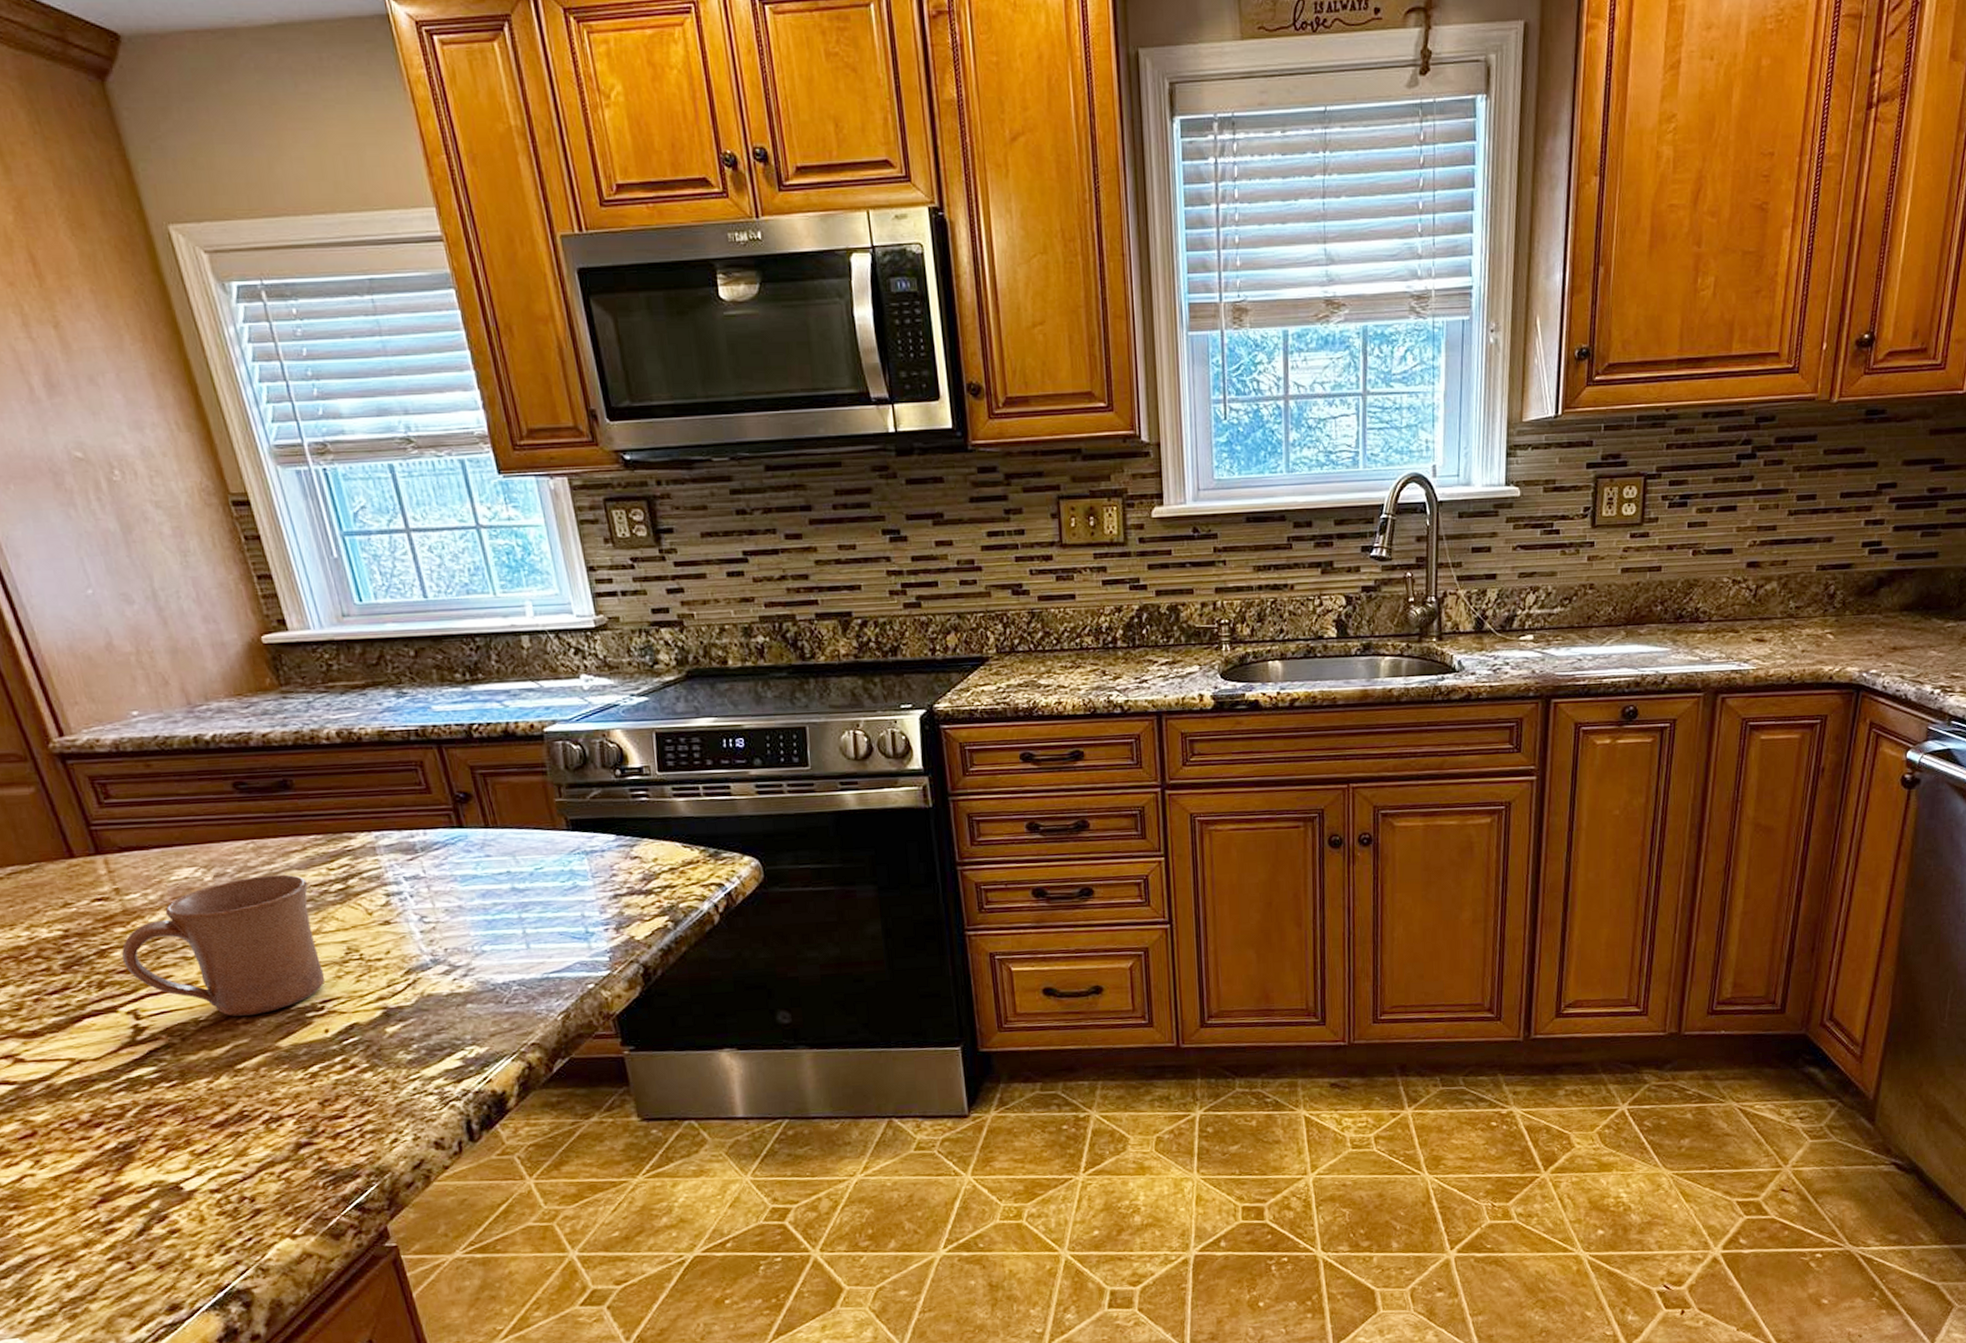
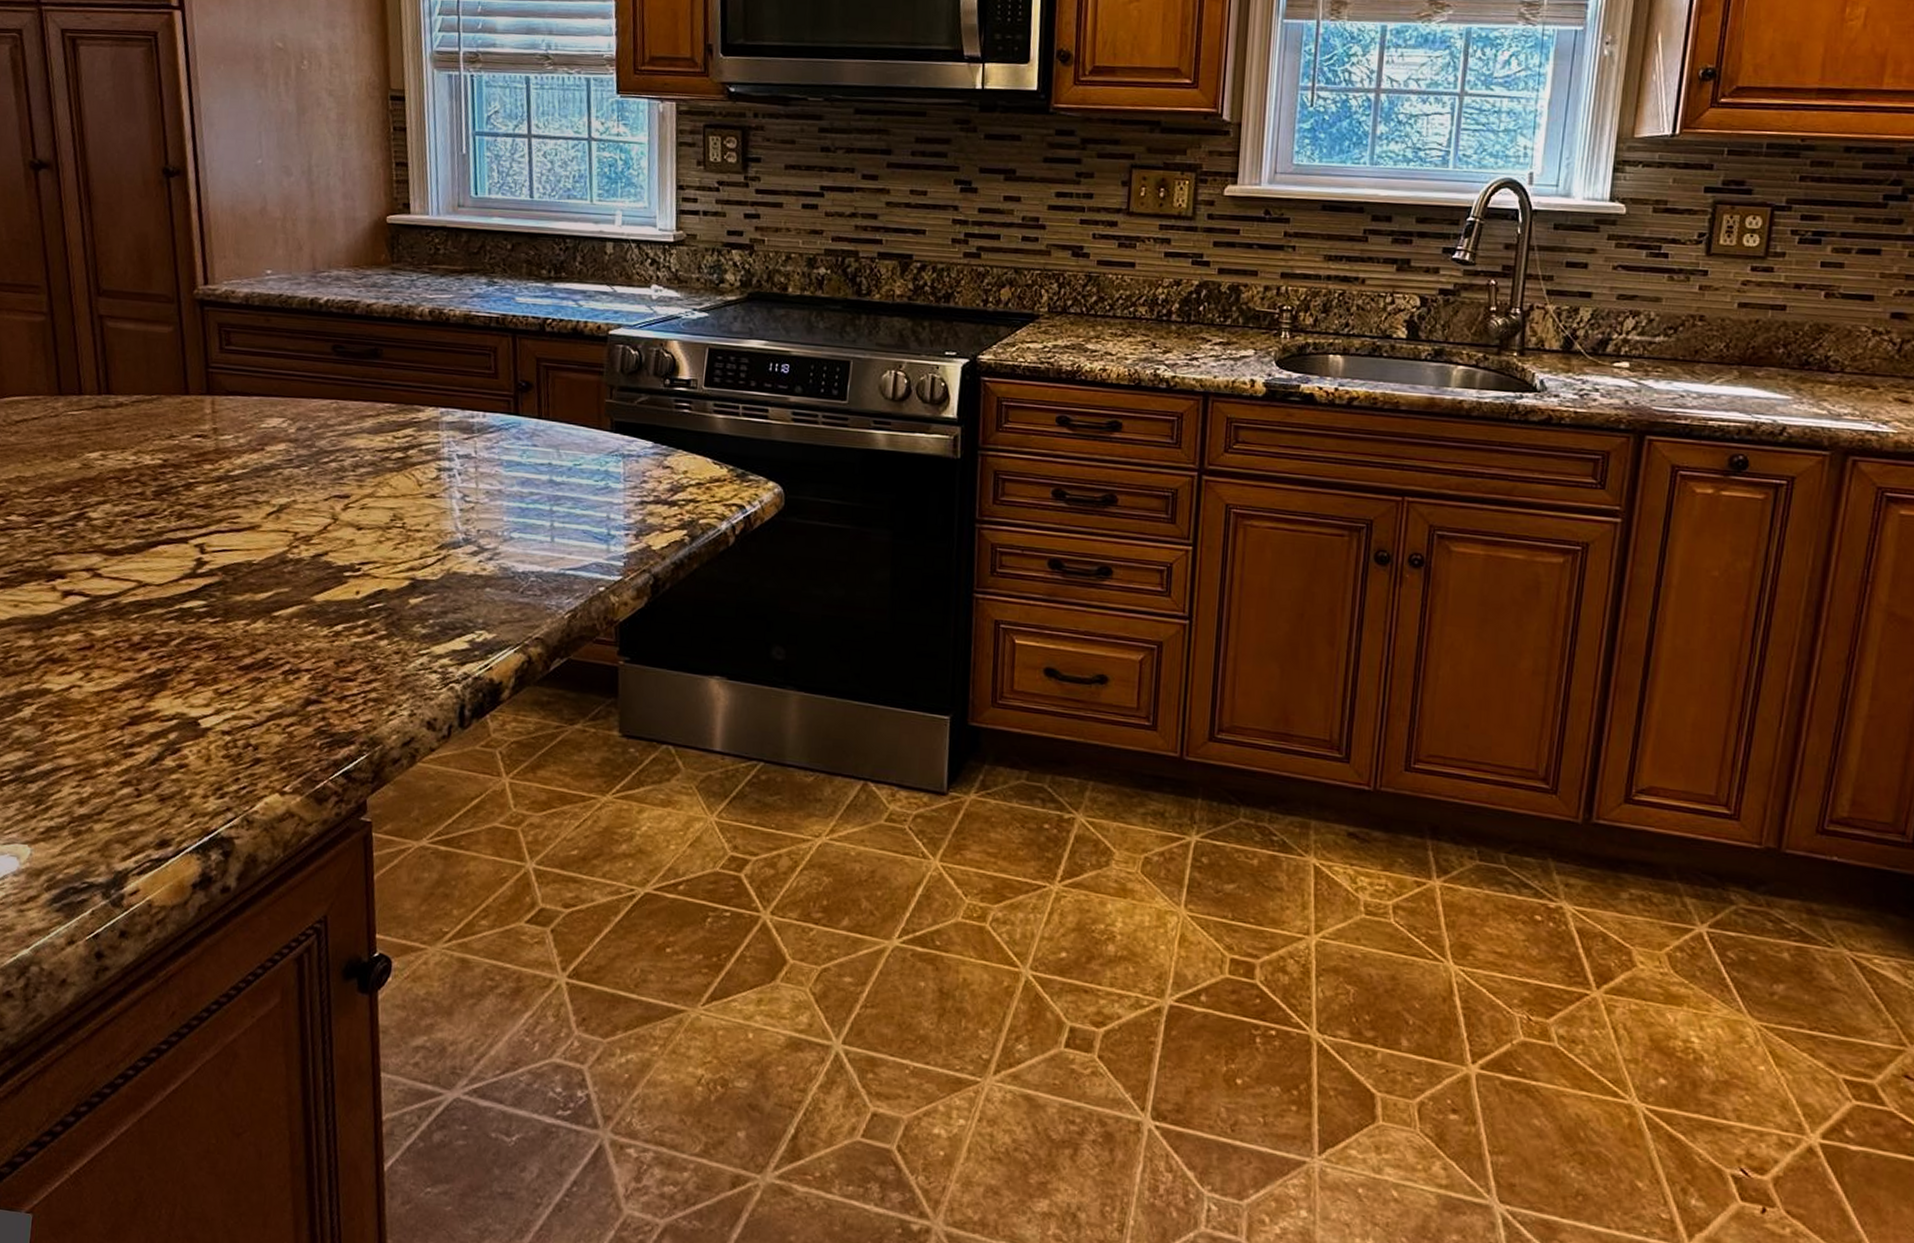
mug: present [122,874,325,1016] -> none [204,434,373,566]

